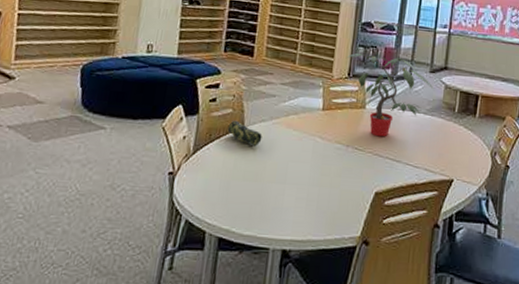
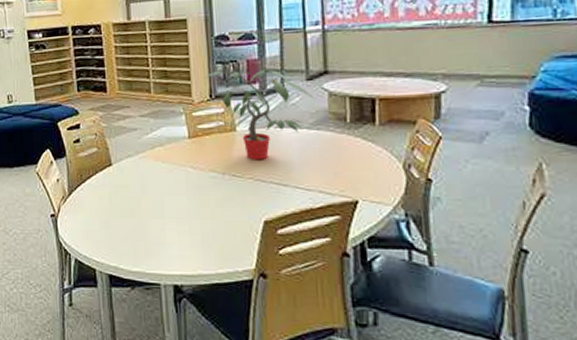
pencil case: present [227,120,262,147] -> none [96,158,132,183]

